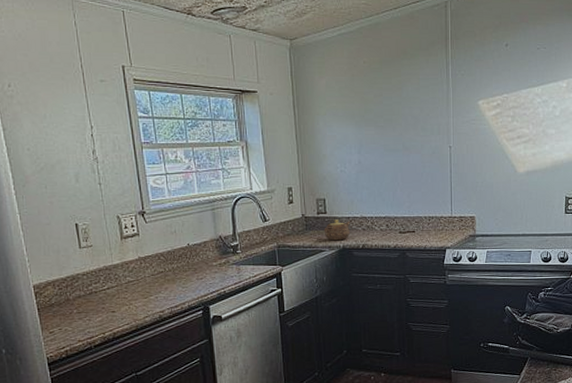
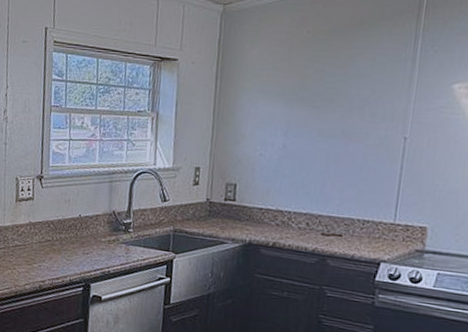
teapot: present [324,220,350,241] -> none [229,209,263,234]

